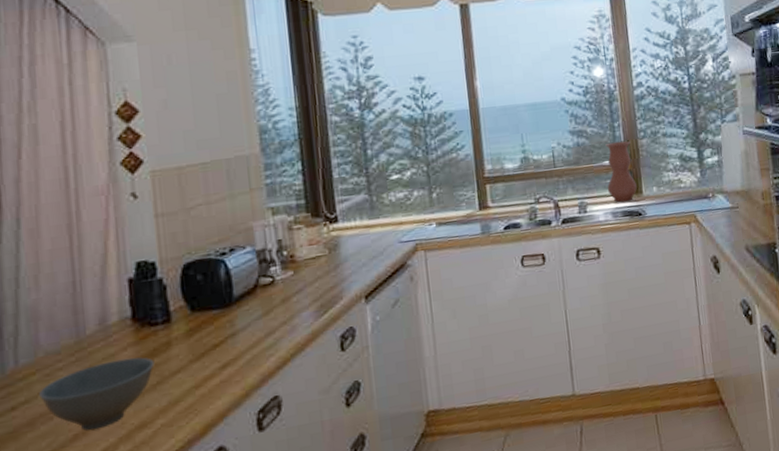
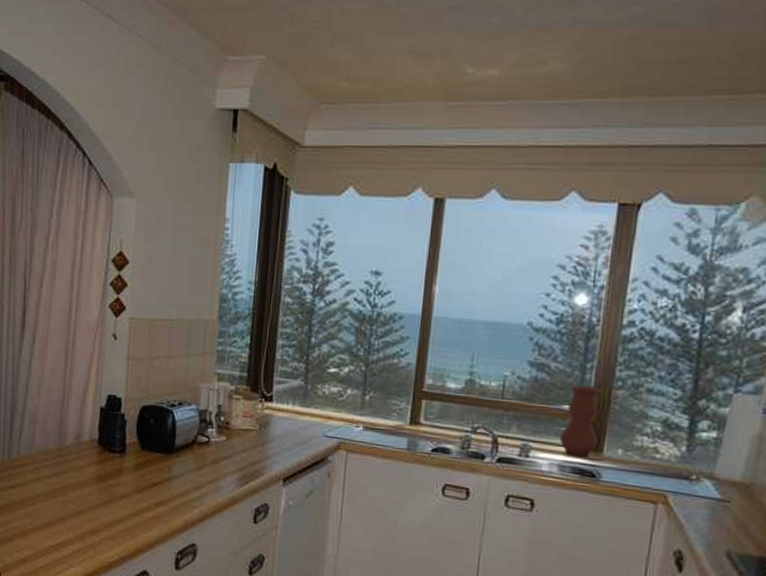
bowl: present [39,357,155,430] -> none [29,471,109,524]

